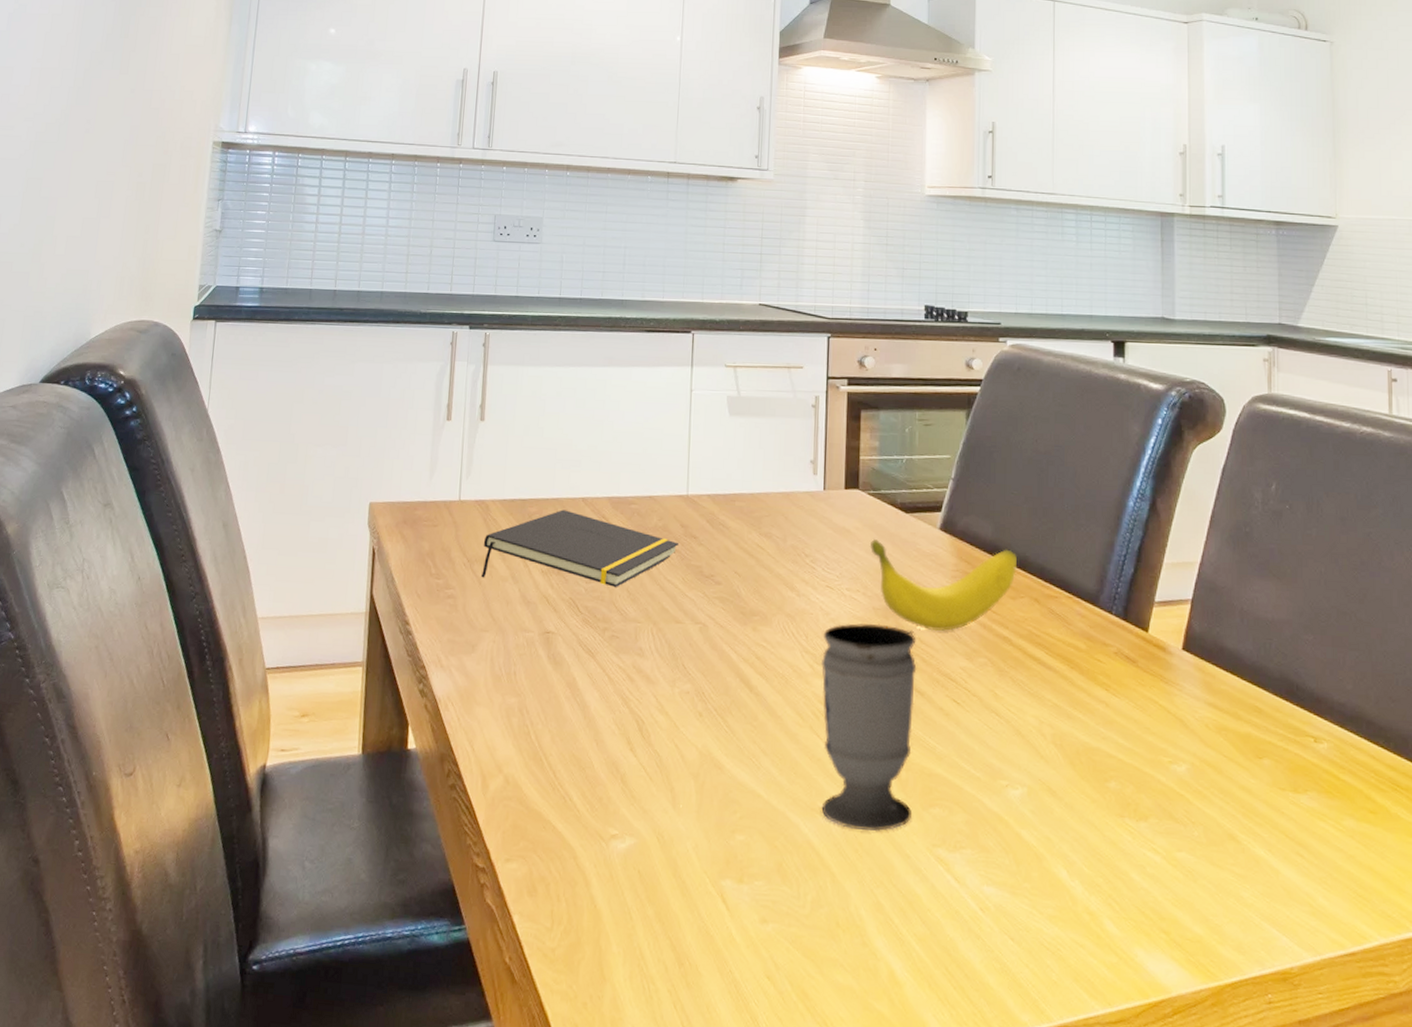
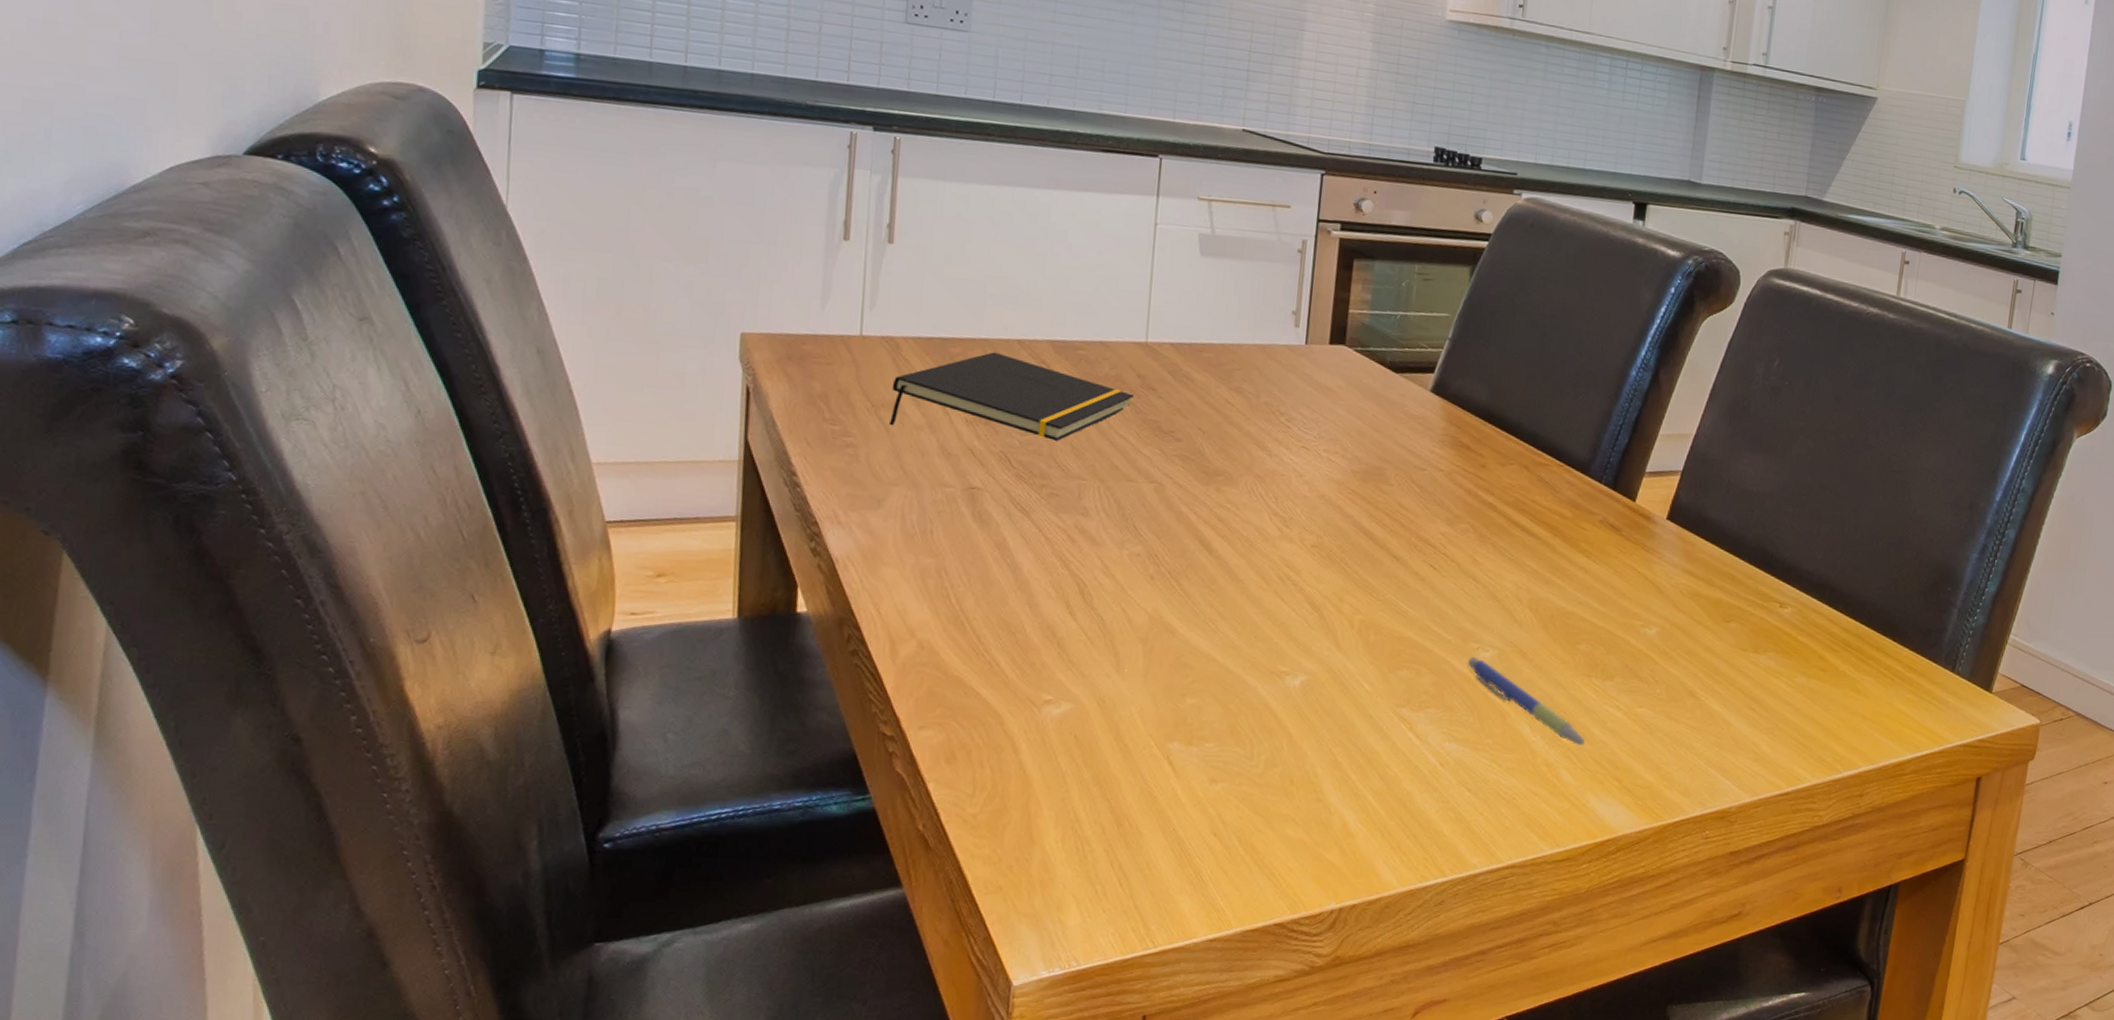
cup: present [820,623,917,832] -> none [1281,486,1396,694]
banana: present [869,538,1017,632] -> none [1352,398,1510,497]
pen: none [999,795,1126,894] -> present [1468,657,1586,746]

